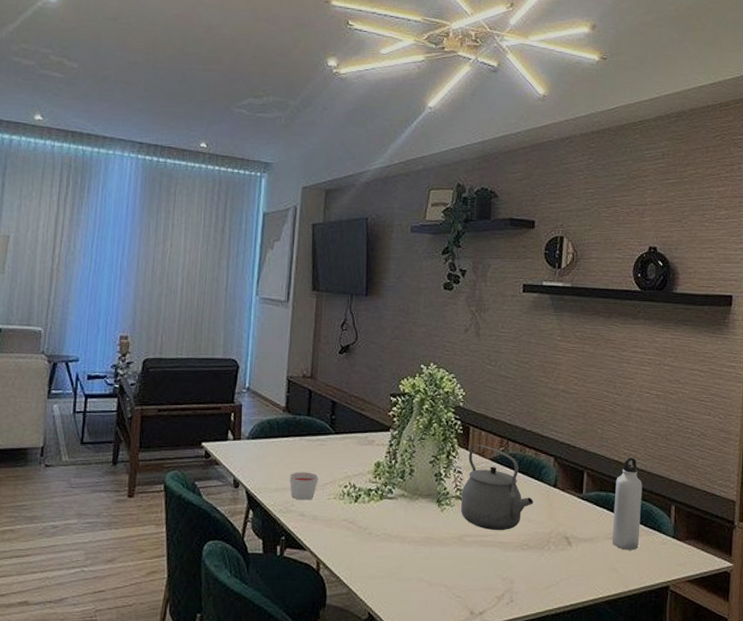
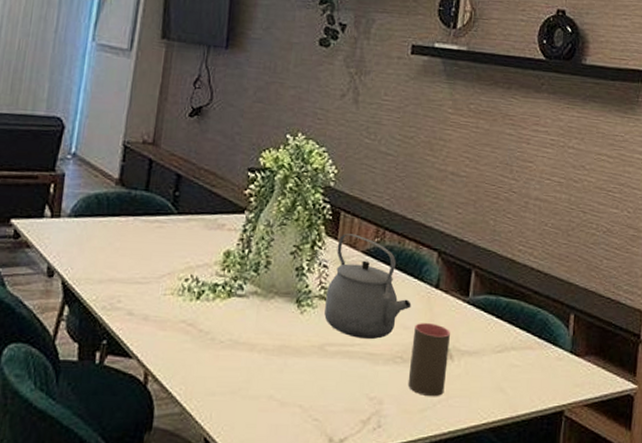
candle: present [289,472,319,500] -> none [117,259,154,296]
cup: none [534,516,568,577] -> present [407,323,450,397]
water bottle: present [612,457,643,550] -> none [500,255,538,367]

